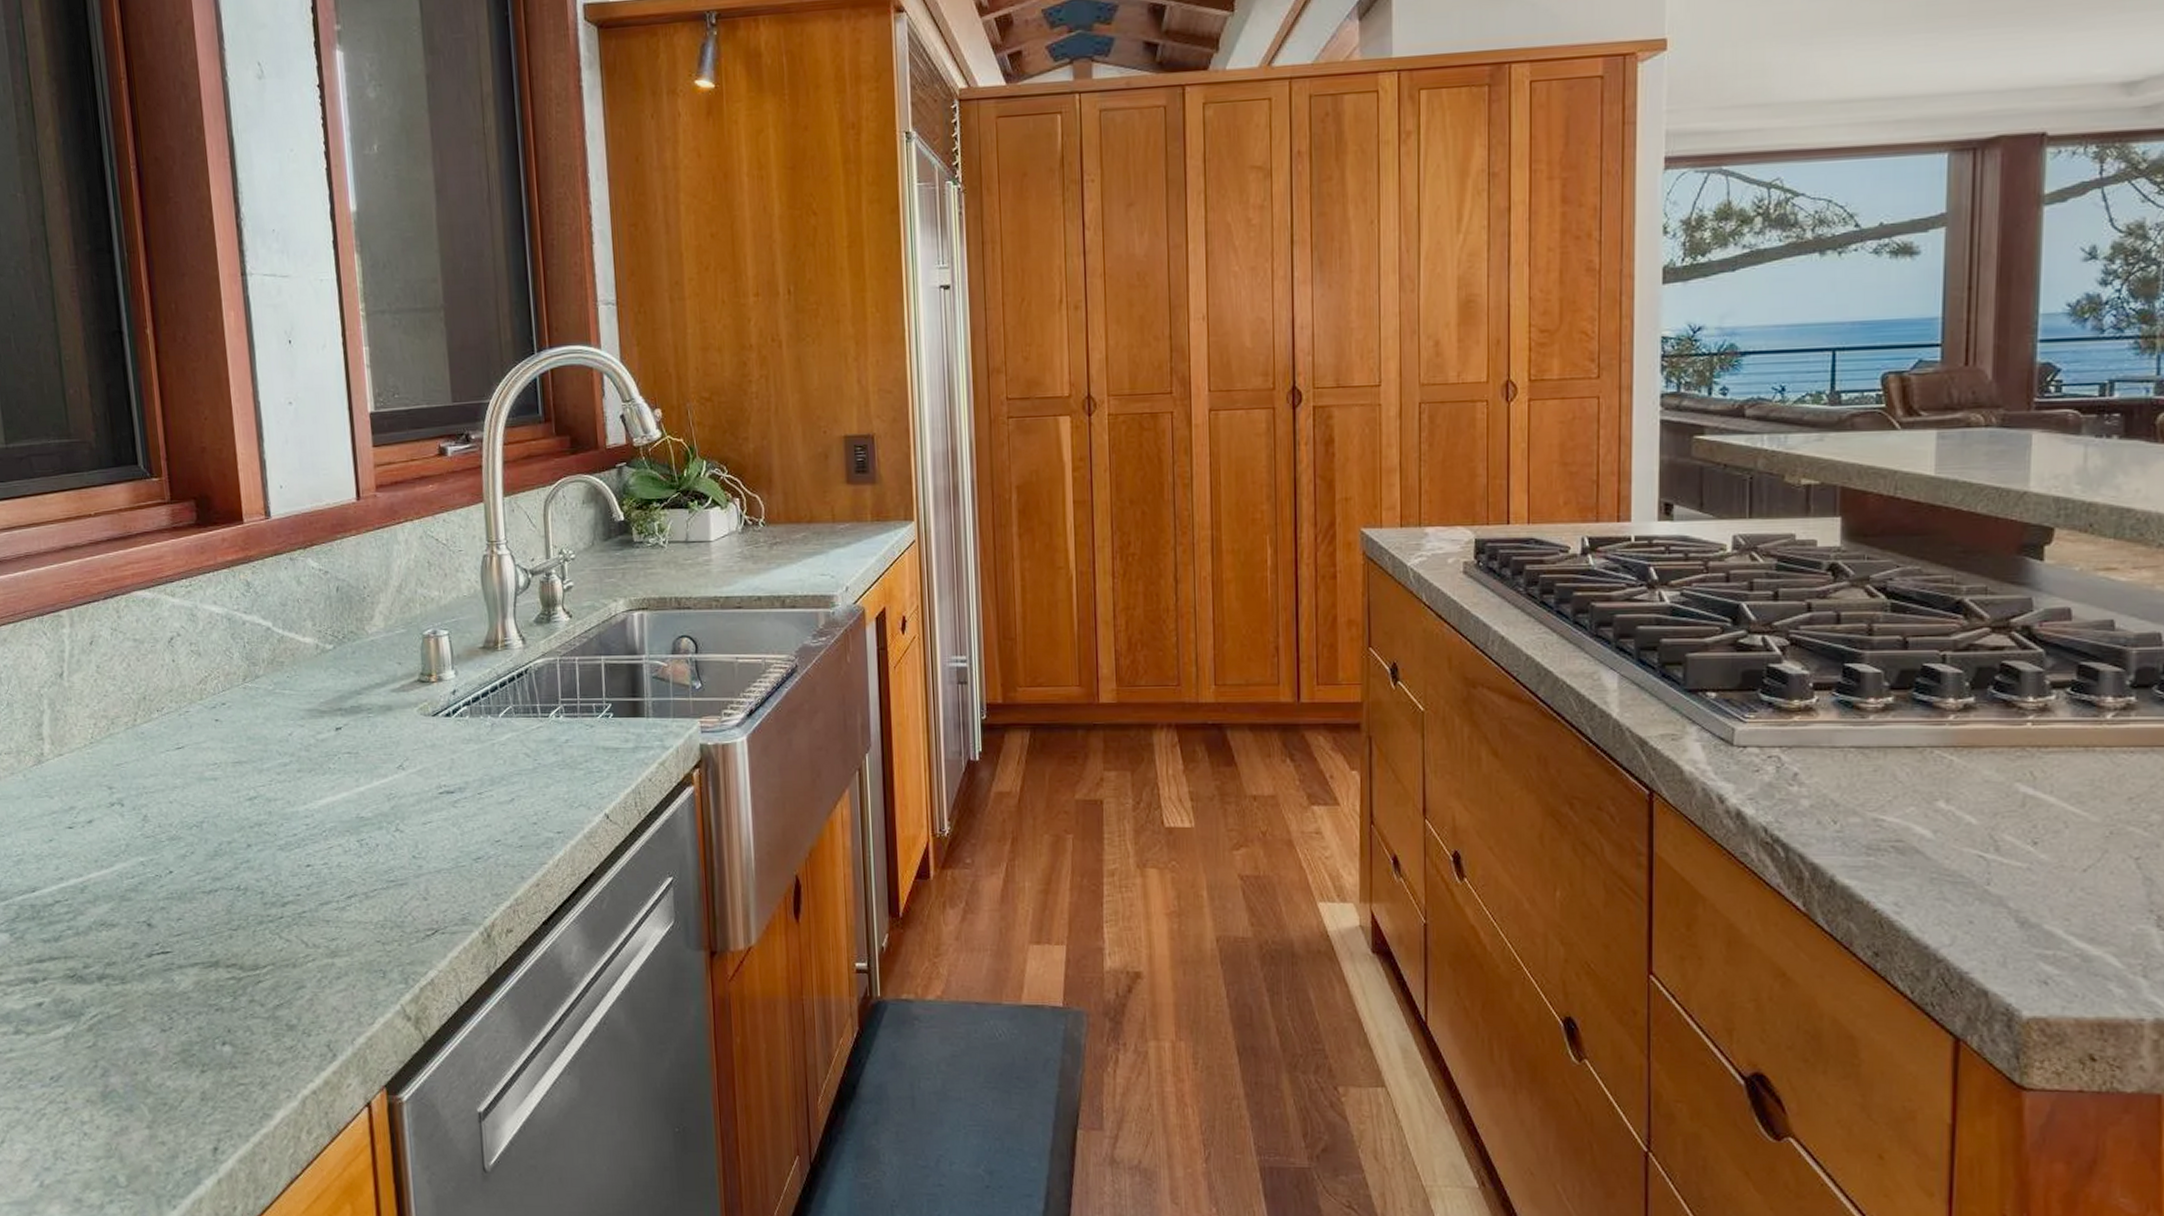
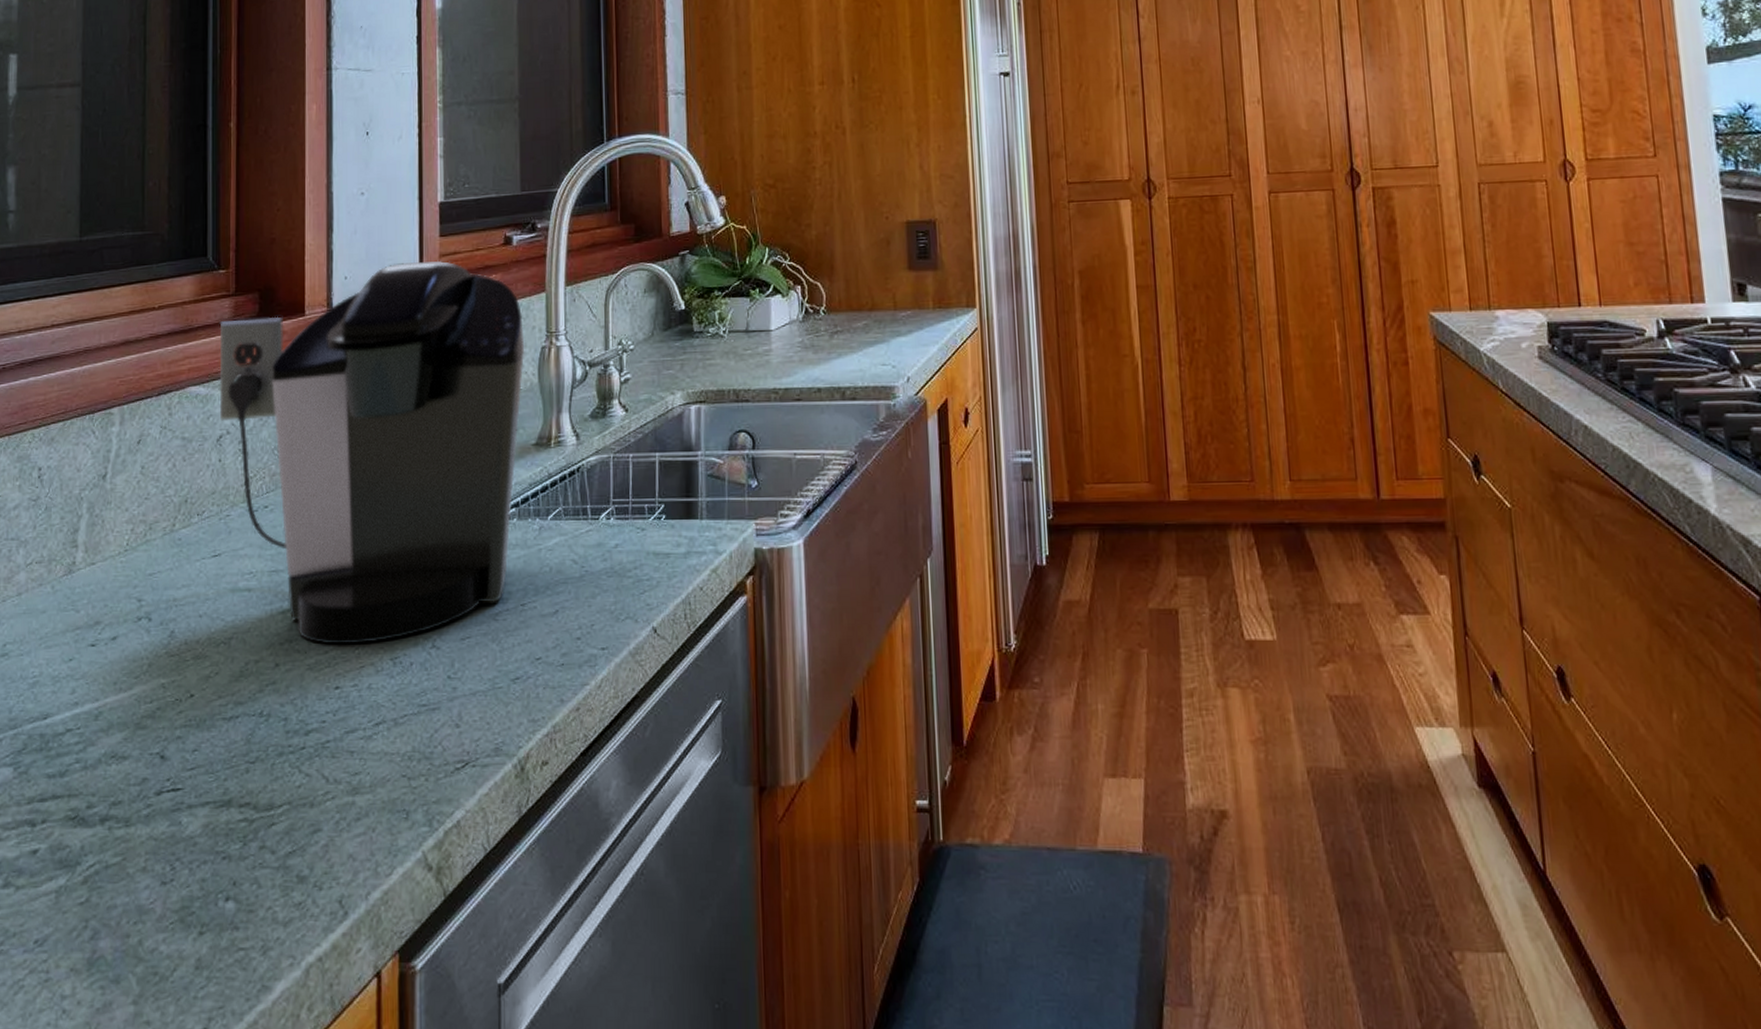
coffee maker: none [158,470,467,828] -> present [219,260,524,645]

